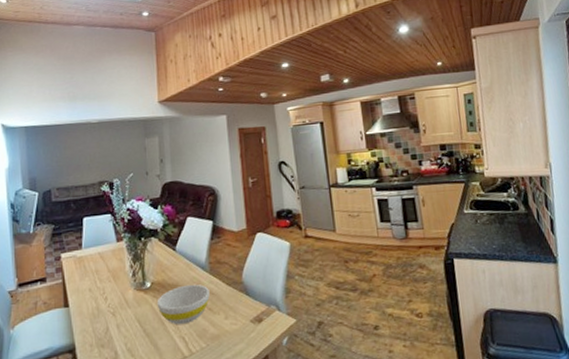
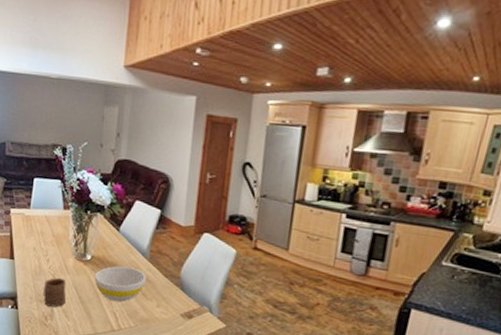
cup: none [104,314,129,350] -> present [43,277,66,308]

